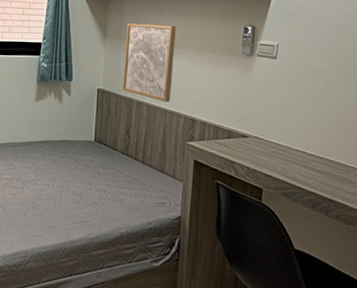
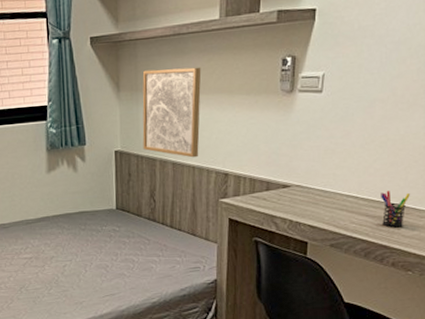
pen holder: none [325,150,350,184] -> present [381,191,410,228]

